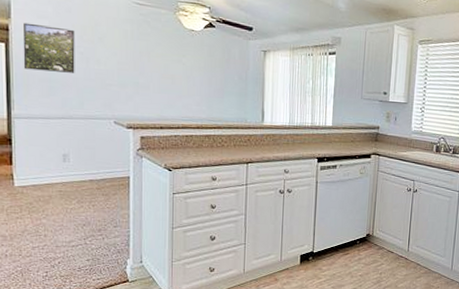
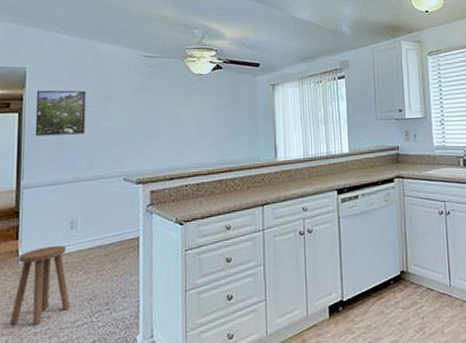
stool: none [8,174,65,241] -> present [9,245,70,326]

